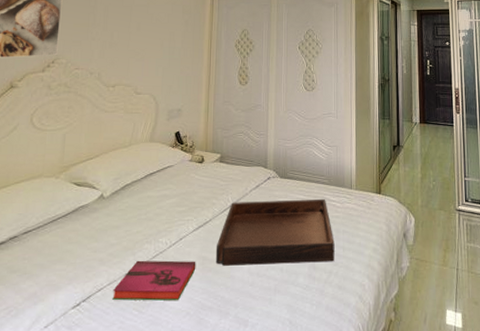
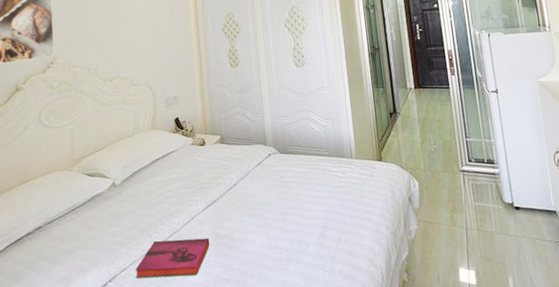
serving tray: present [215,198,335,266] -> none [226,170,343,241]

